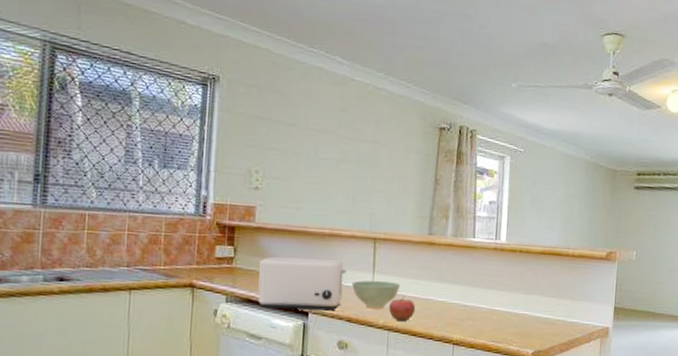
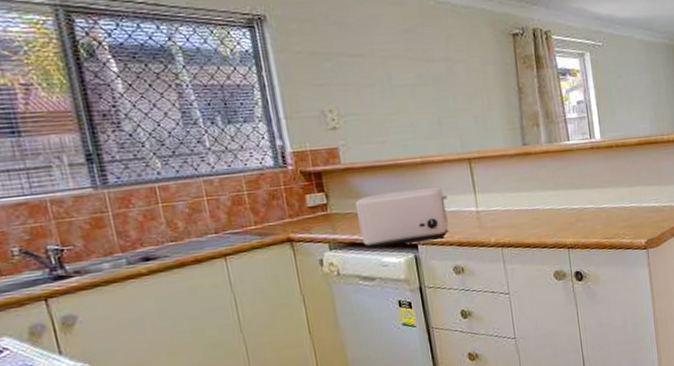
bowl: present [351,280,401,310] -> none [454,199,505,230]
fruit: present [389,296,416,322] -> none [497,210,525,237]

